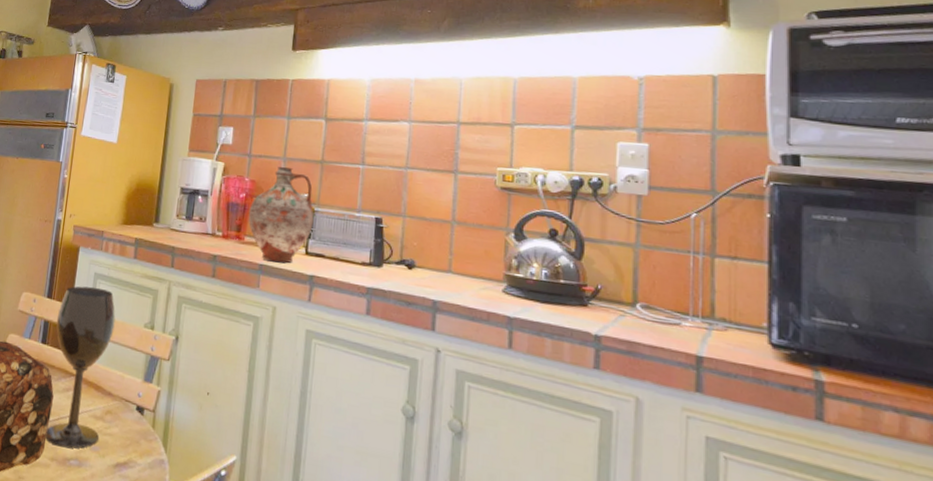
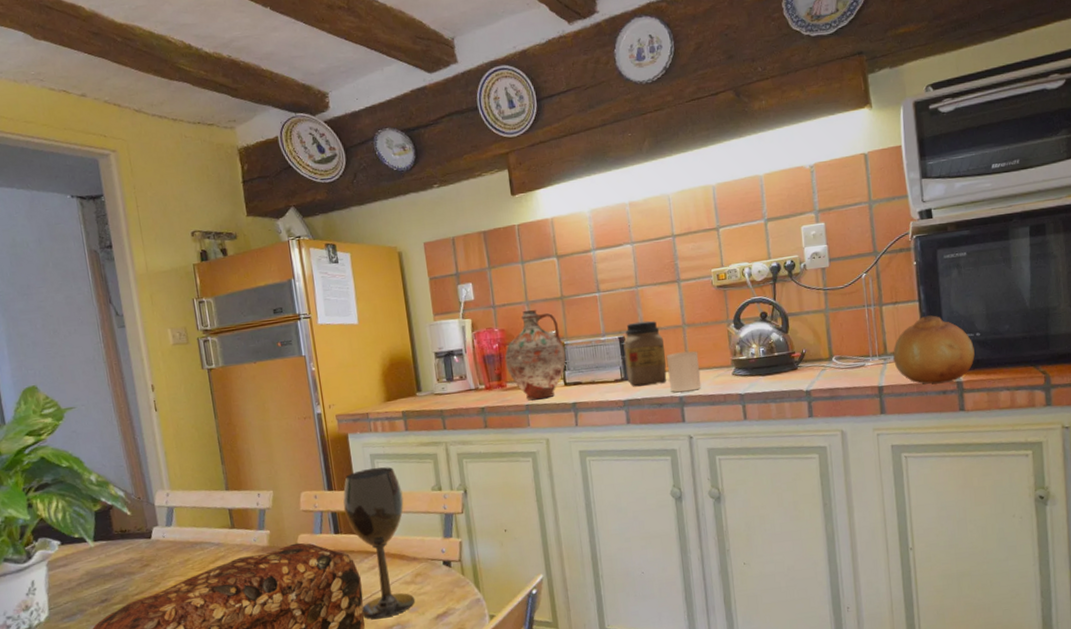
jar: none [376,205,427,281] -> present [623,320,667,387]
mug: none [423,249,465,299] -> present [666,350,702,393]
fruit: none [723,283,847,378] -> present [893,315,975,384]

